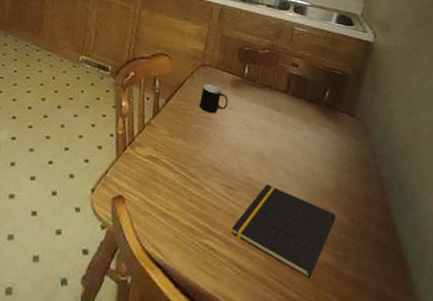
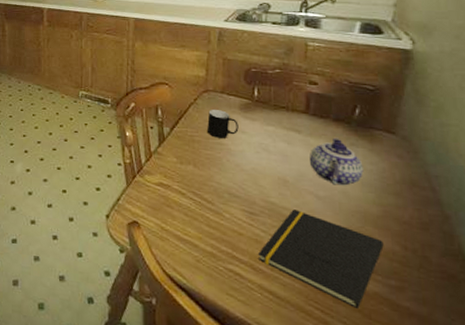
teapot: none [284,117,327,163] -> present [309,138,364,186]

